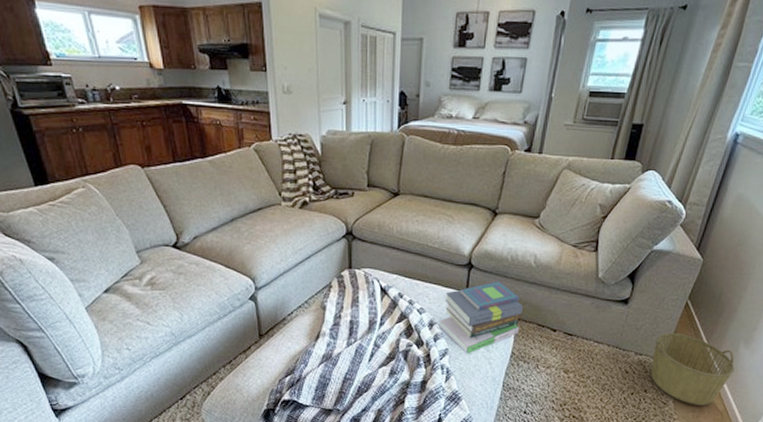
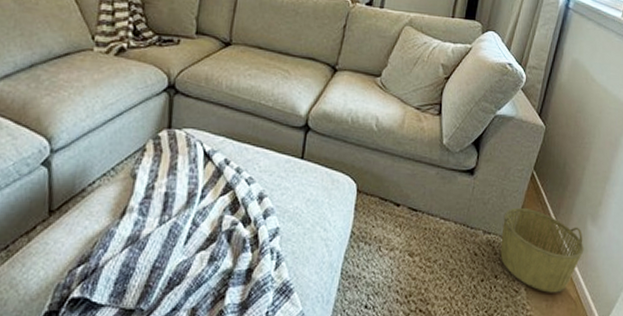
books: present [439,281,524,354] -> none [270,146,365,234]

